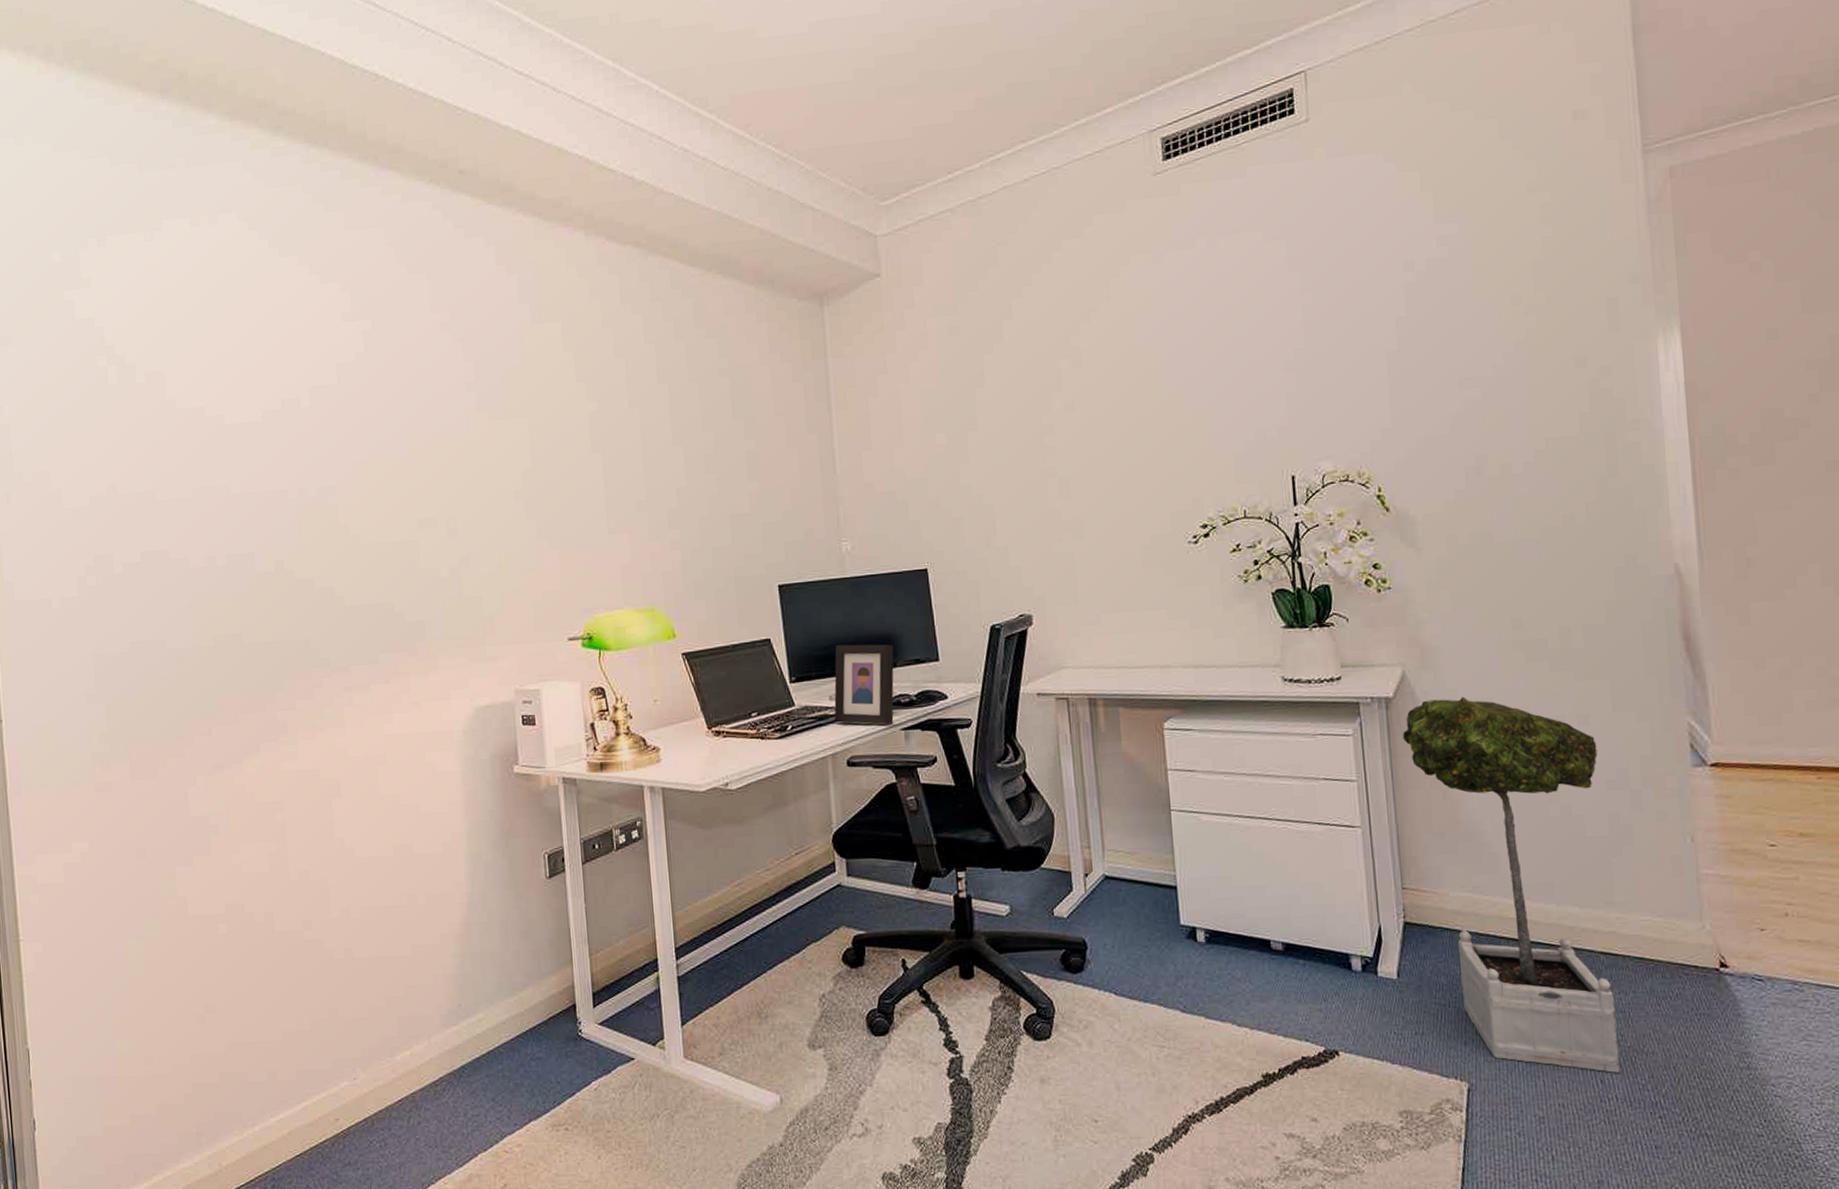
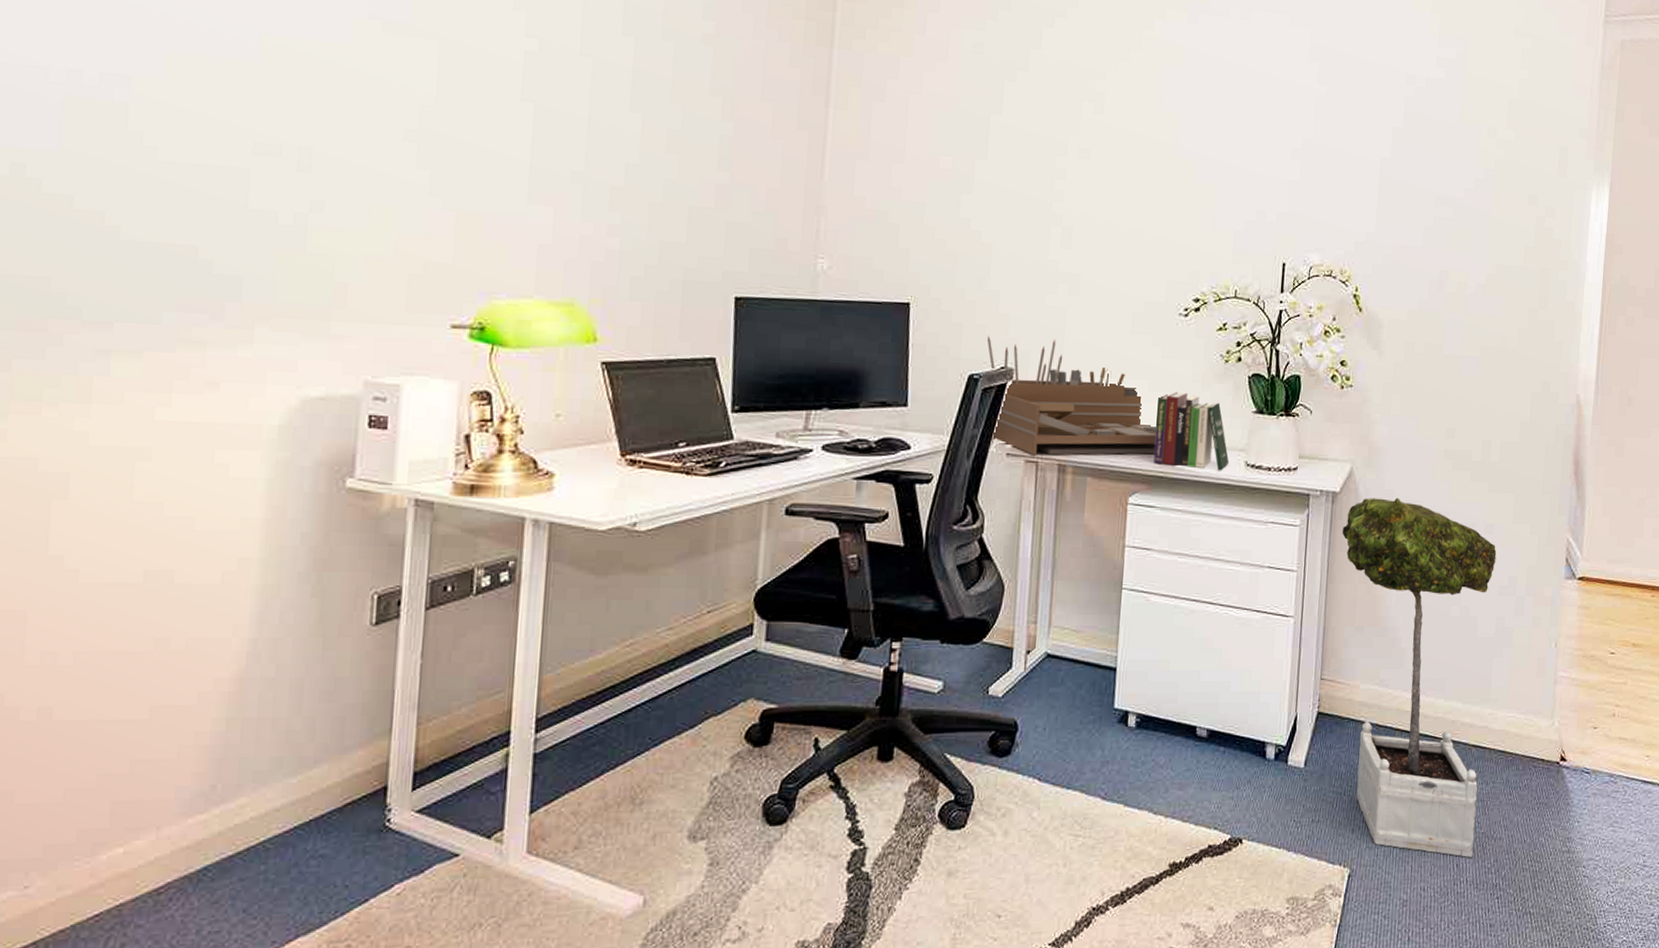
picture frame: present [834,644,894,725] -> none [778,375,859,472]
desk organizer: none [1002,583,1185,693] -> present [986,336,1162,456]
books: none [1179,617,1265,689] -> present [1153,391,1230,471]

